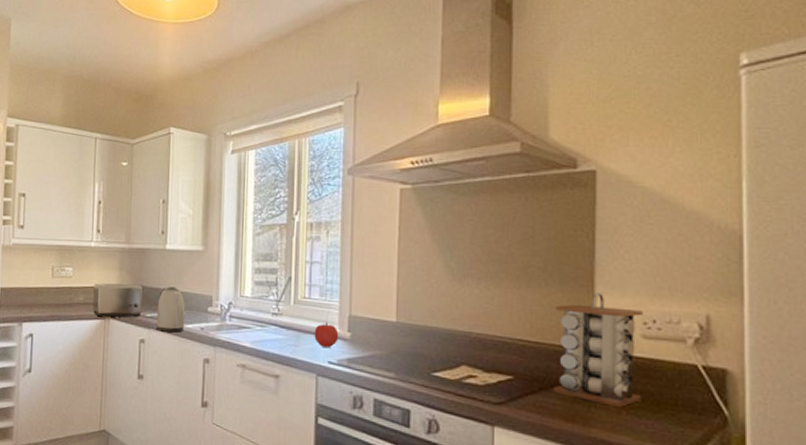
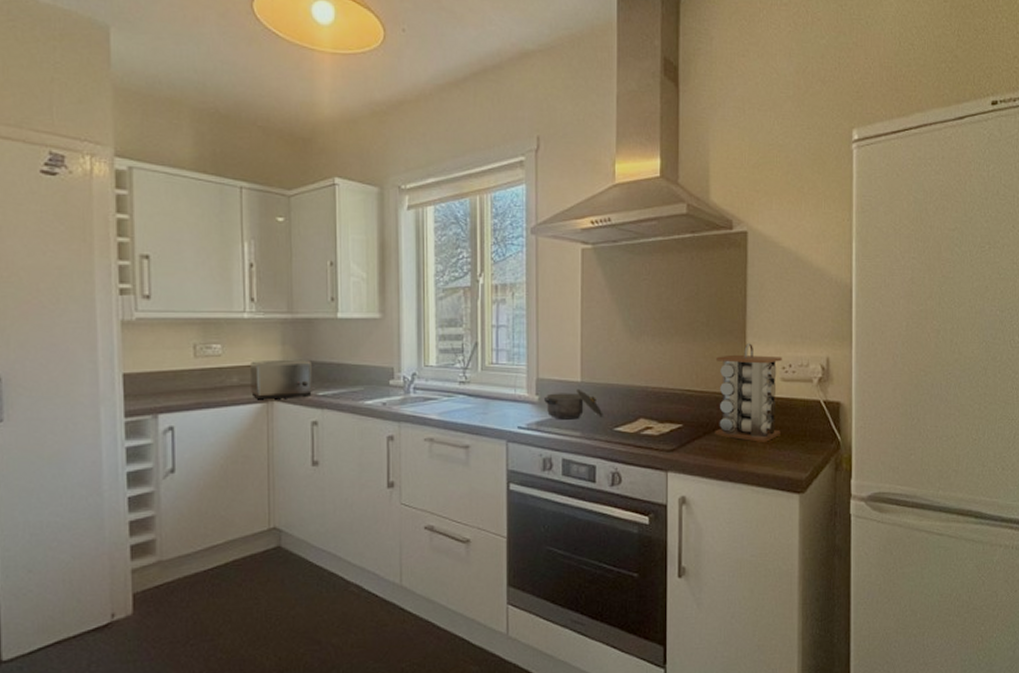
kettle: present [156,287,185,333] -> none [330,360,364,411]
fruit: present [314,321,339,349] -> none [503,386,527,414]
cooking pot: none [357,328,420,361] -> present [544,388,603,420]

